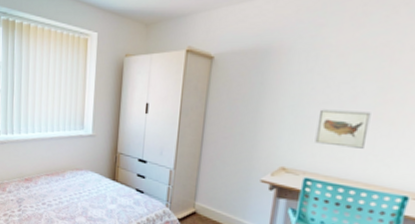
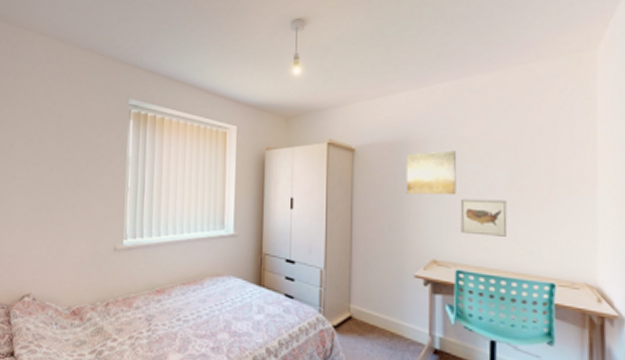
wall art: none [262,59,324,106] -> present [406,150,457,195]

